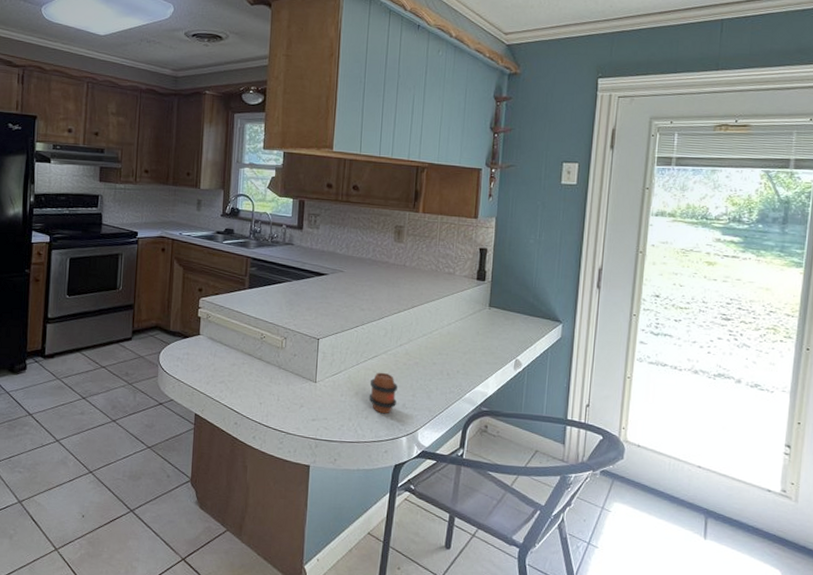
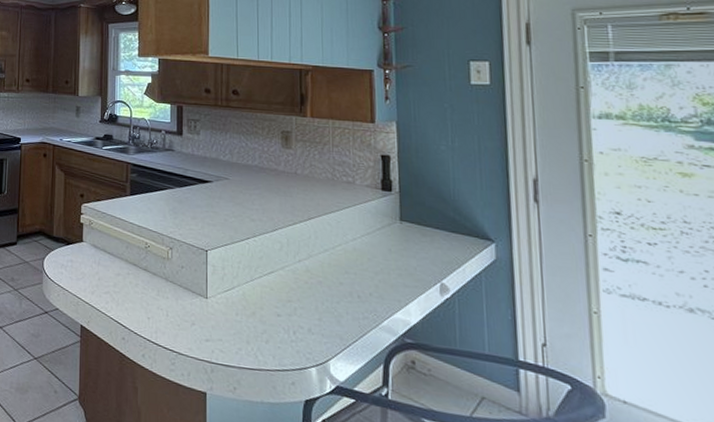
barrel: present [368,372,397,414] -> none [267,290,300,339]

